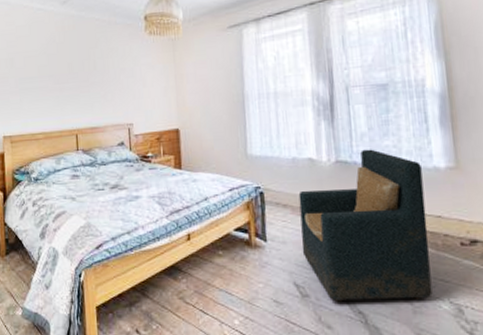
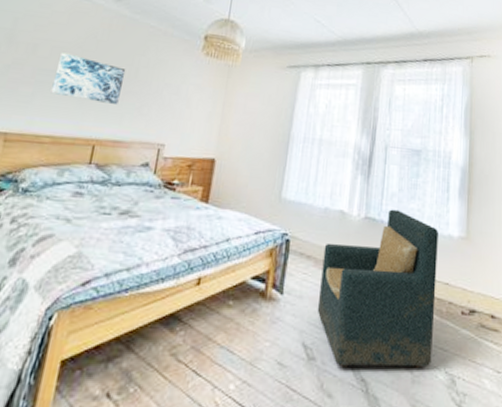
wall art: none [32,60,86,98] -> present [50,52,126,104]

